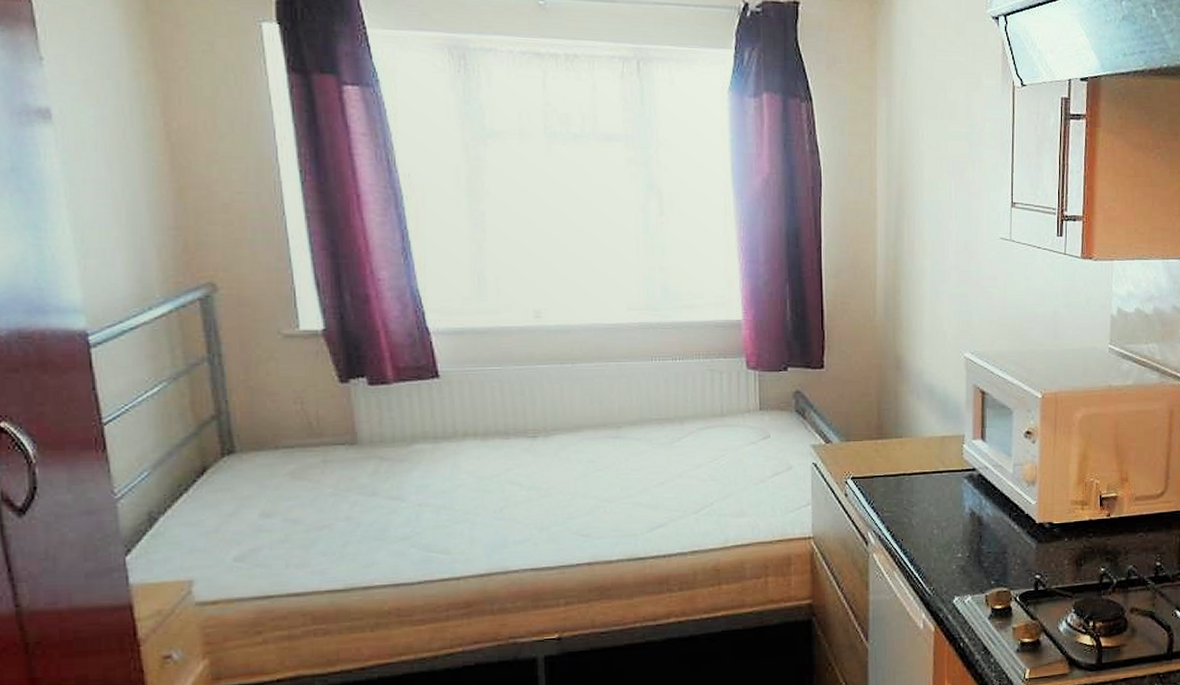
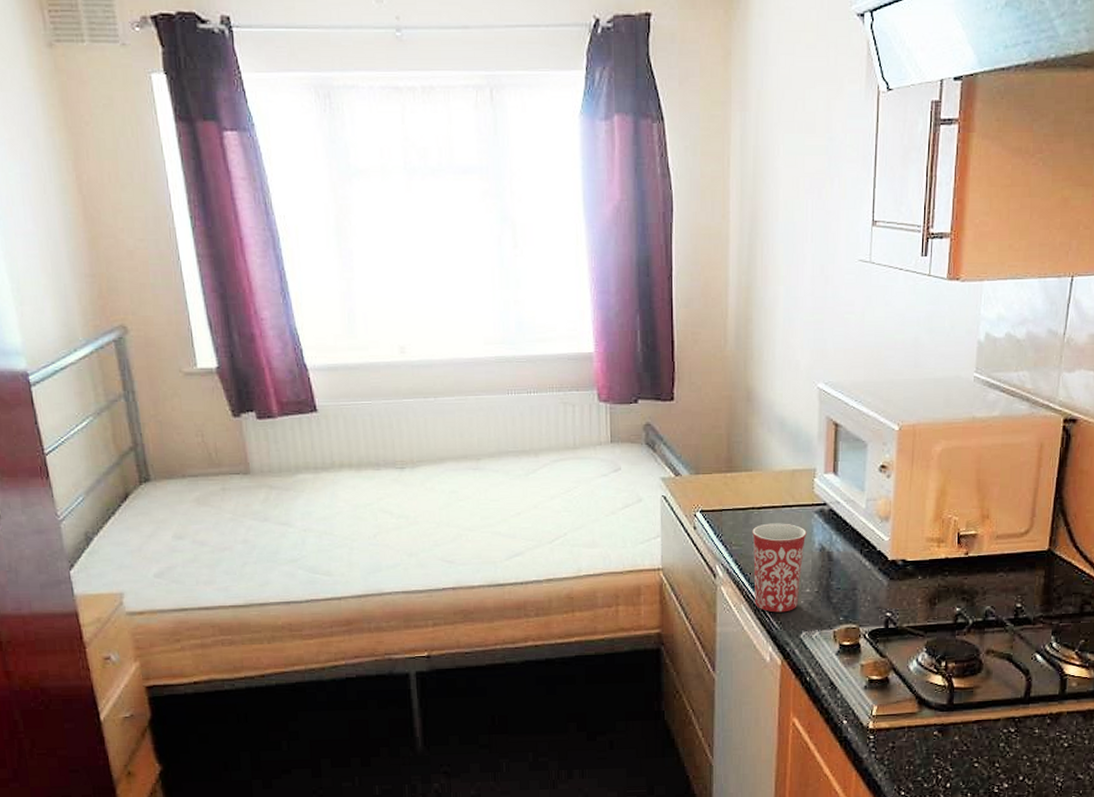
mug: none [904,488,957,579] -> present [752,523,807,613]

